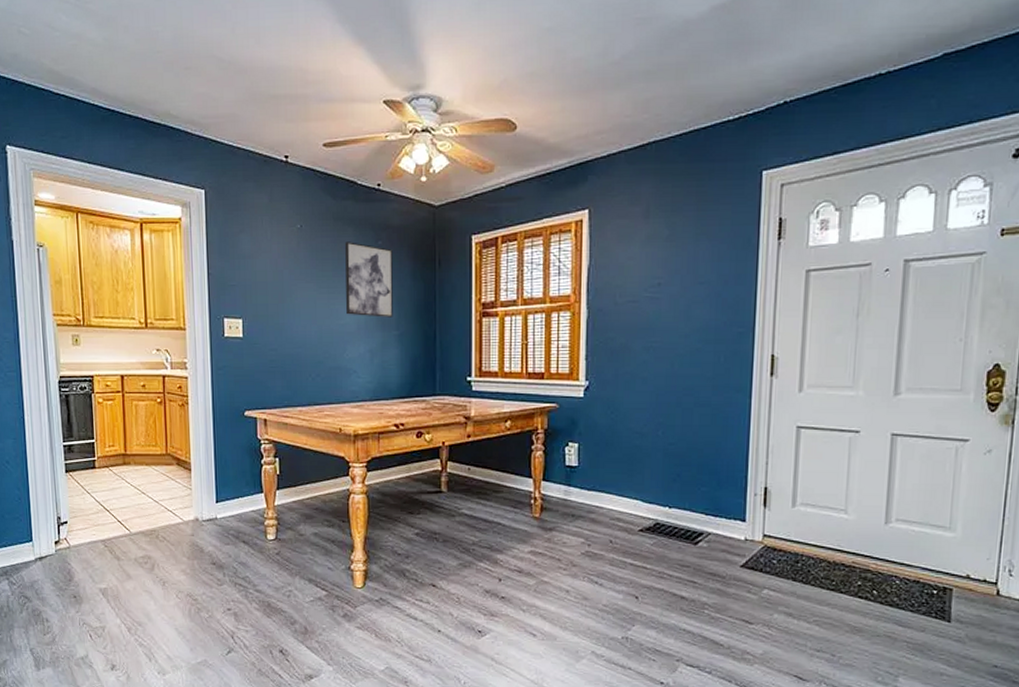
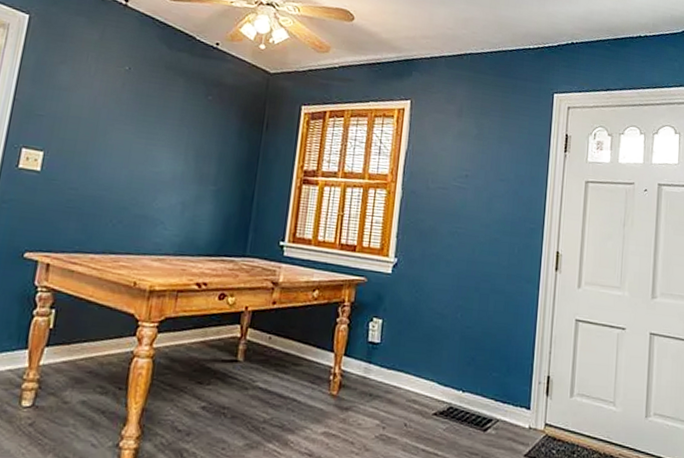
wall art: present [345,242,393,317] -> none [163,91,222,172]

